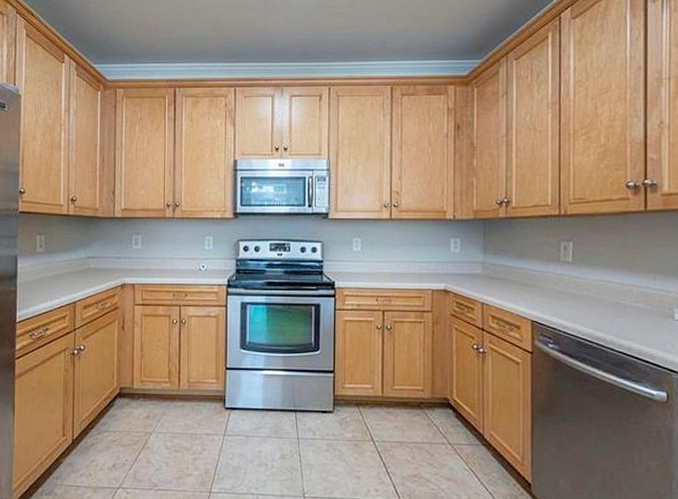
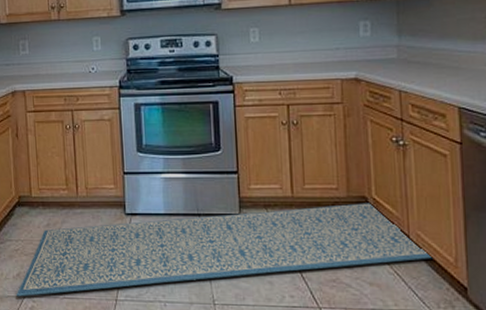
rug: none [110,404,503,488] -> present [16,203,433,297]

